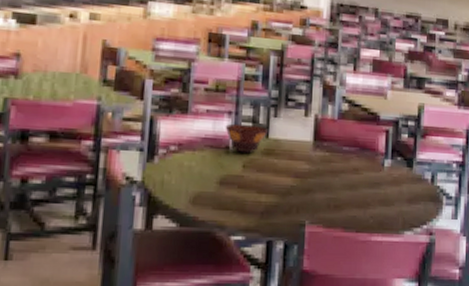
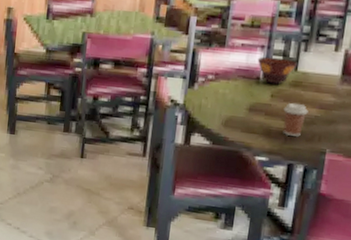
coffee cup: none [257,172,283,209] -> present [282,102,308,137]

